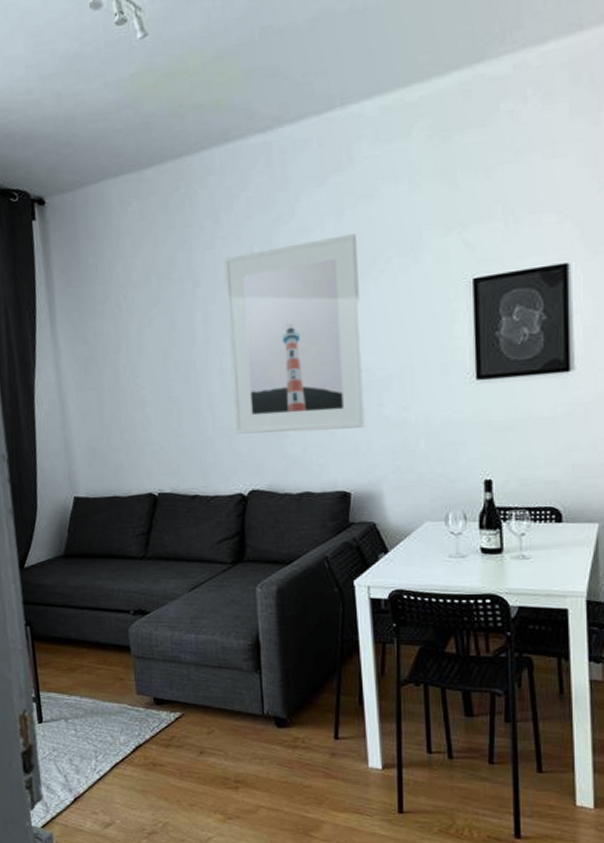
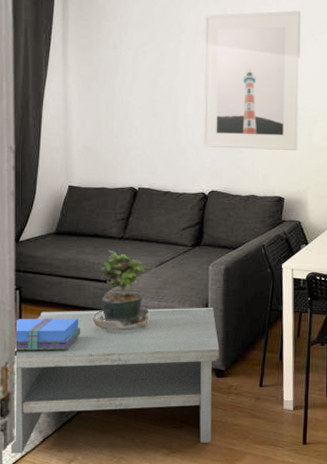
books: none [28,657,106,696] -> present [14,318,81,350]
coffee table: none [34,639,279,815] -> present [10,307,220,454]
potted plant: none [117,573,187,670] -> present [92,250,150,330]

